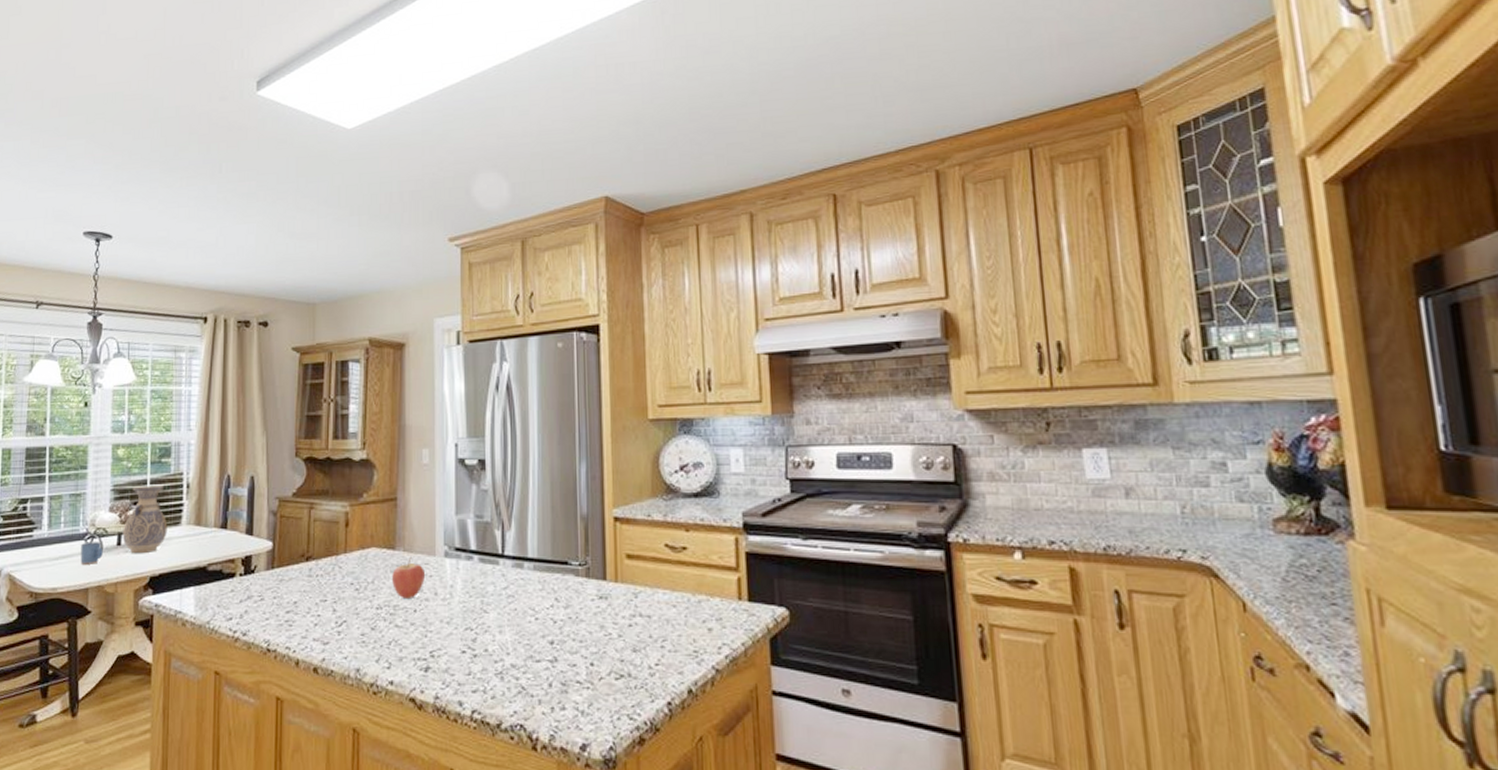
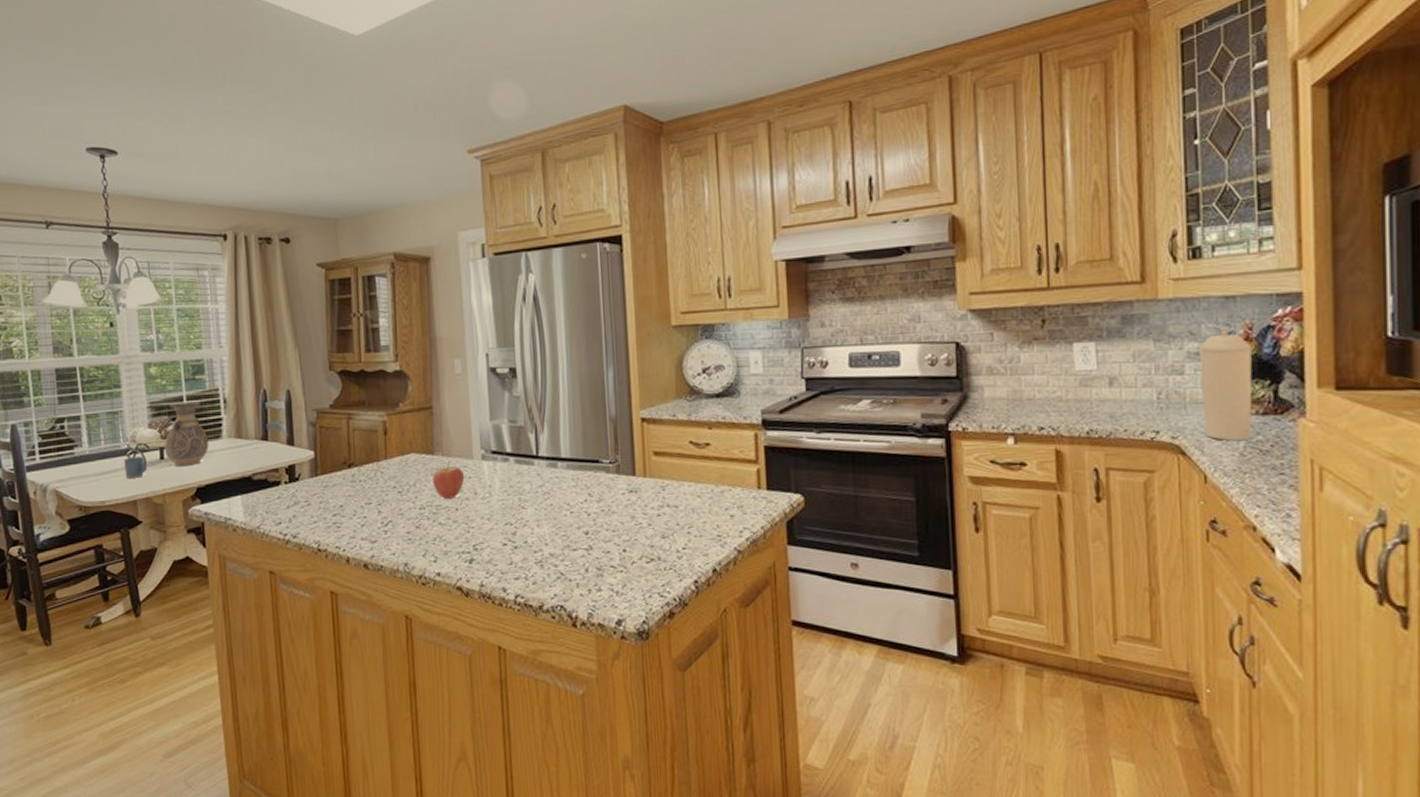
canister: none [1224,434,1294,563] -> present [1199,326,1253,441]

